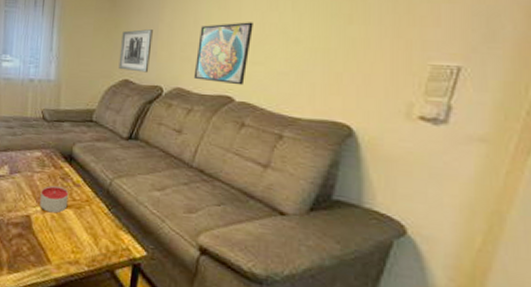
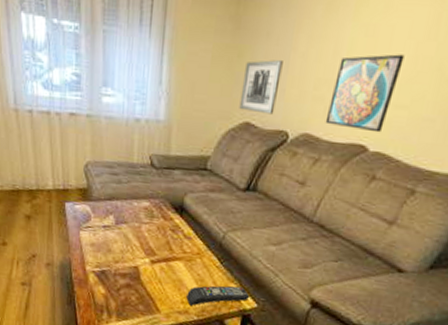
candle: present [40,185,69,213] -> none [148,237,179,265]
remote control: none [77,233,139,255] -> present [186,285,250,306]

